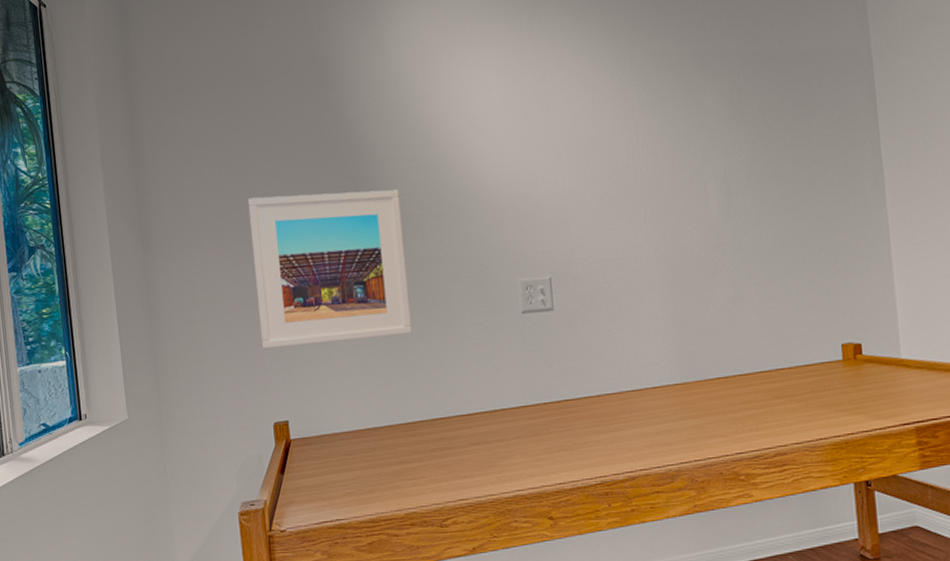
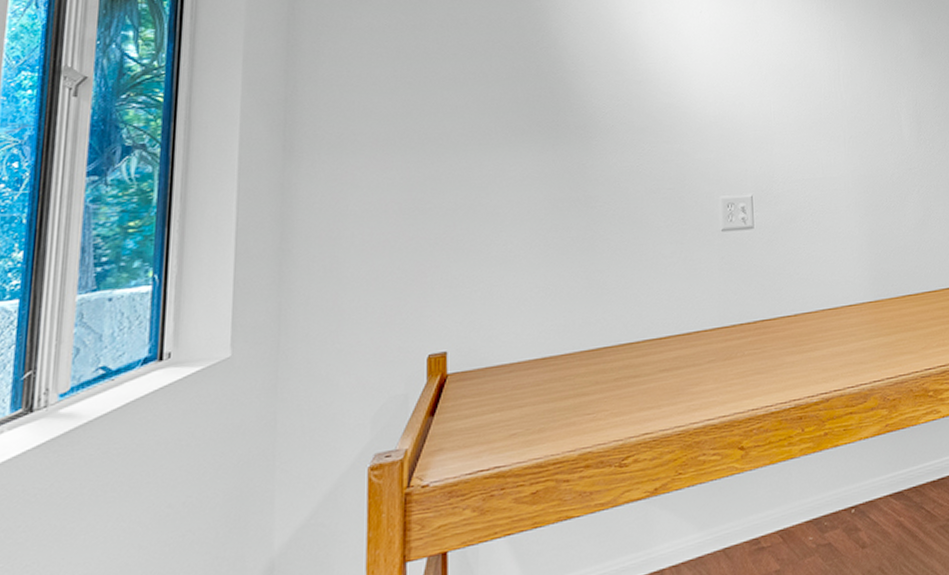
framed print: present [247,189,412,349] -> none [423,102,603,270]

